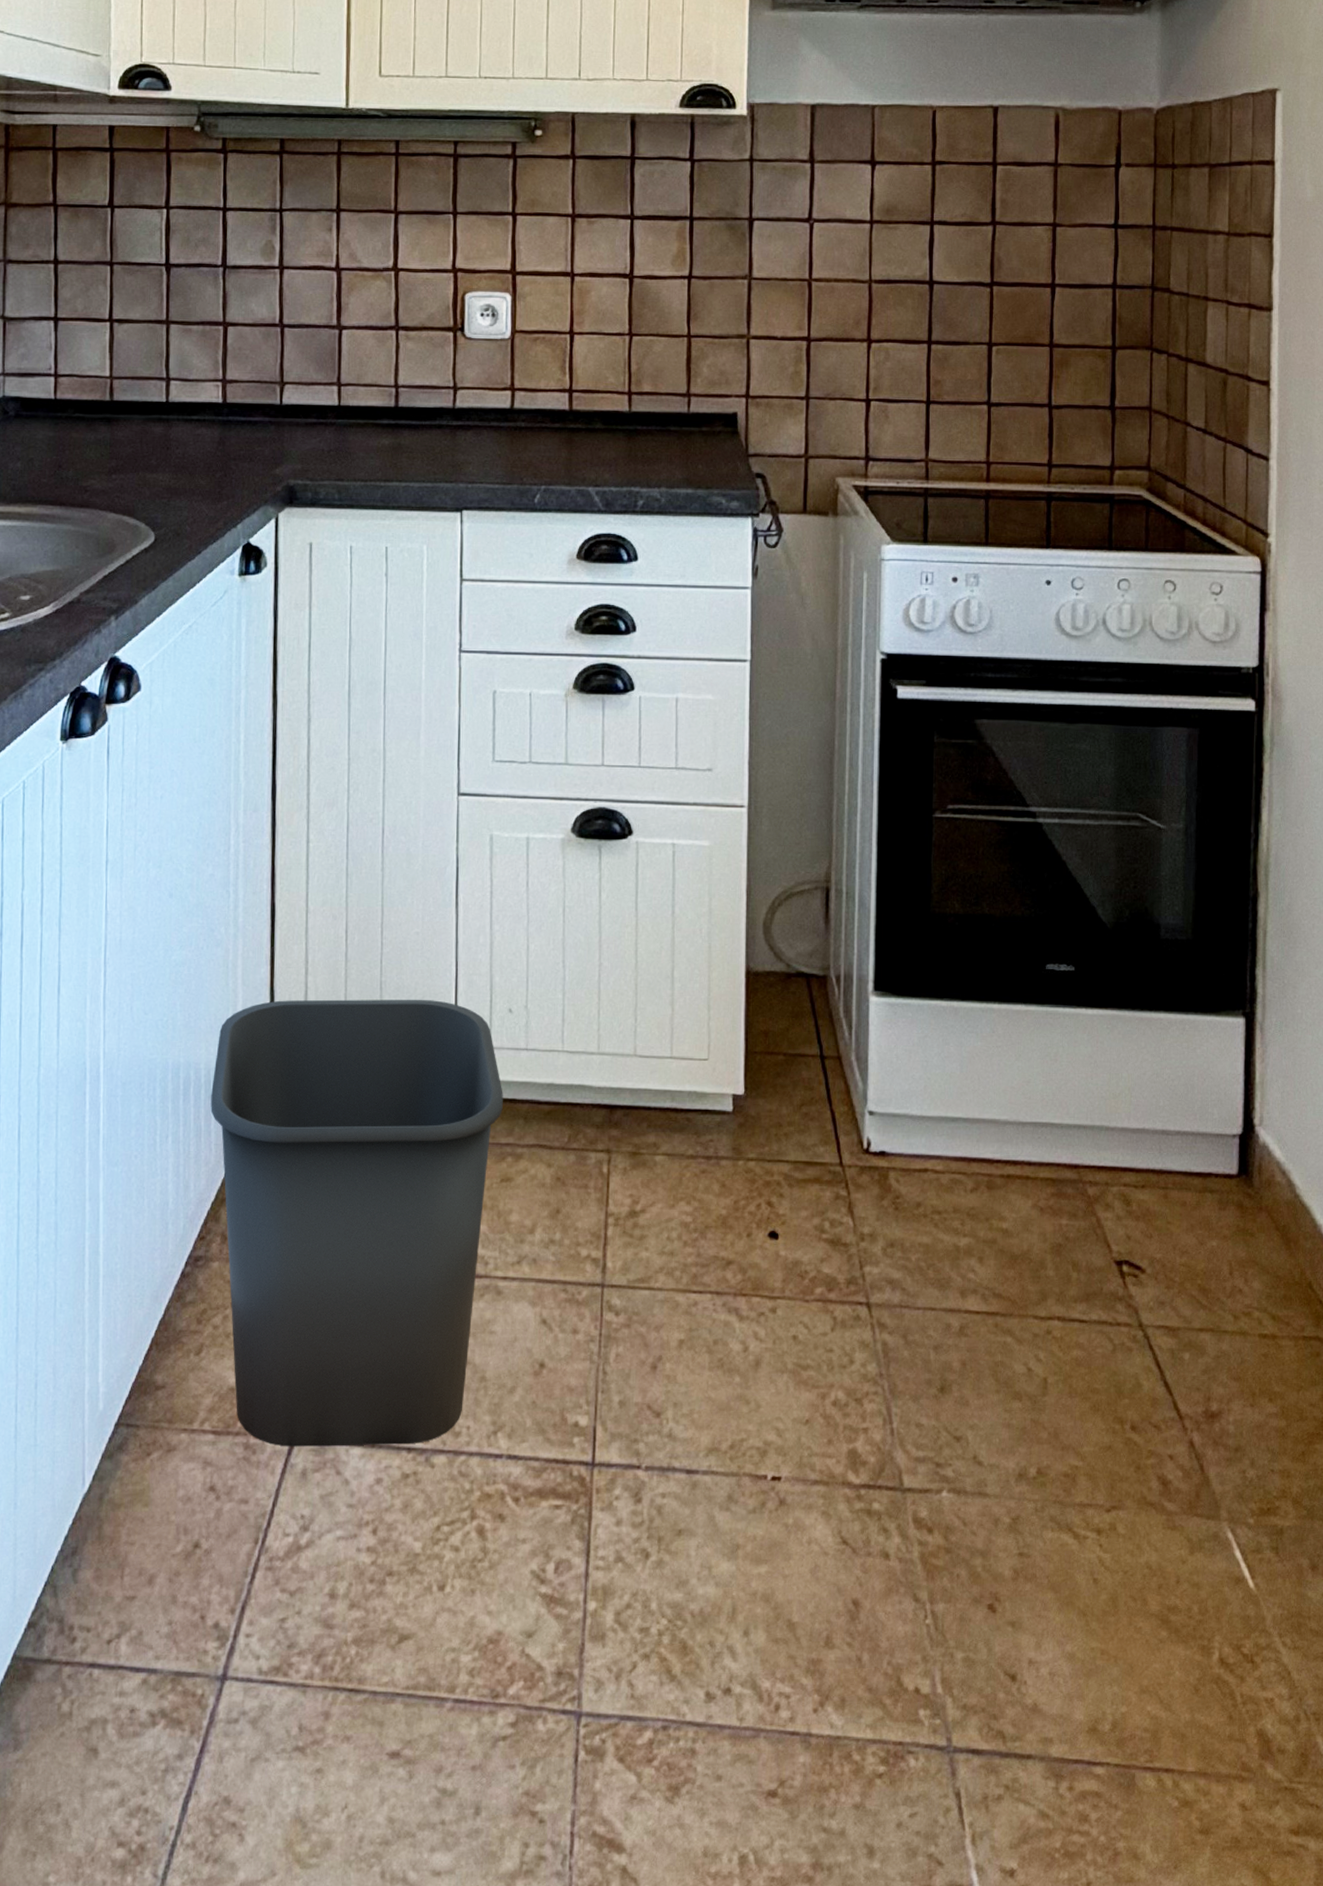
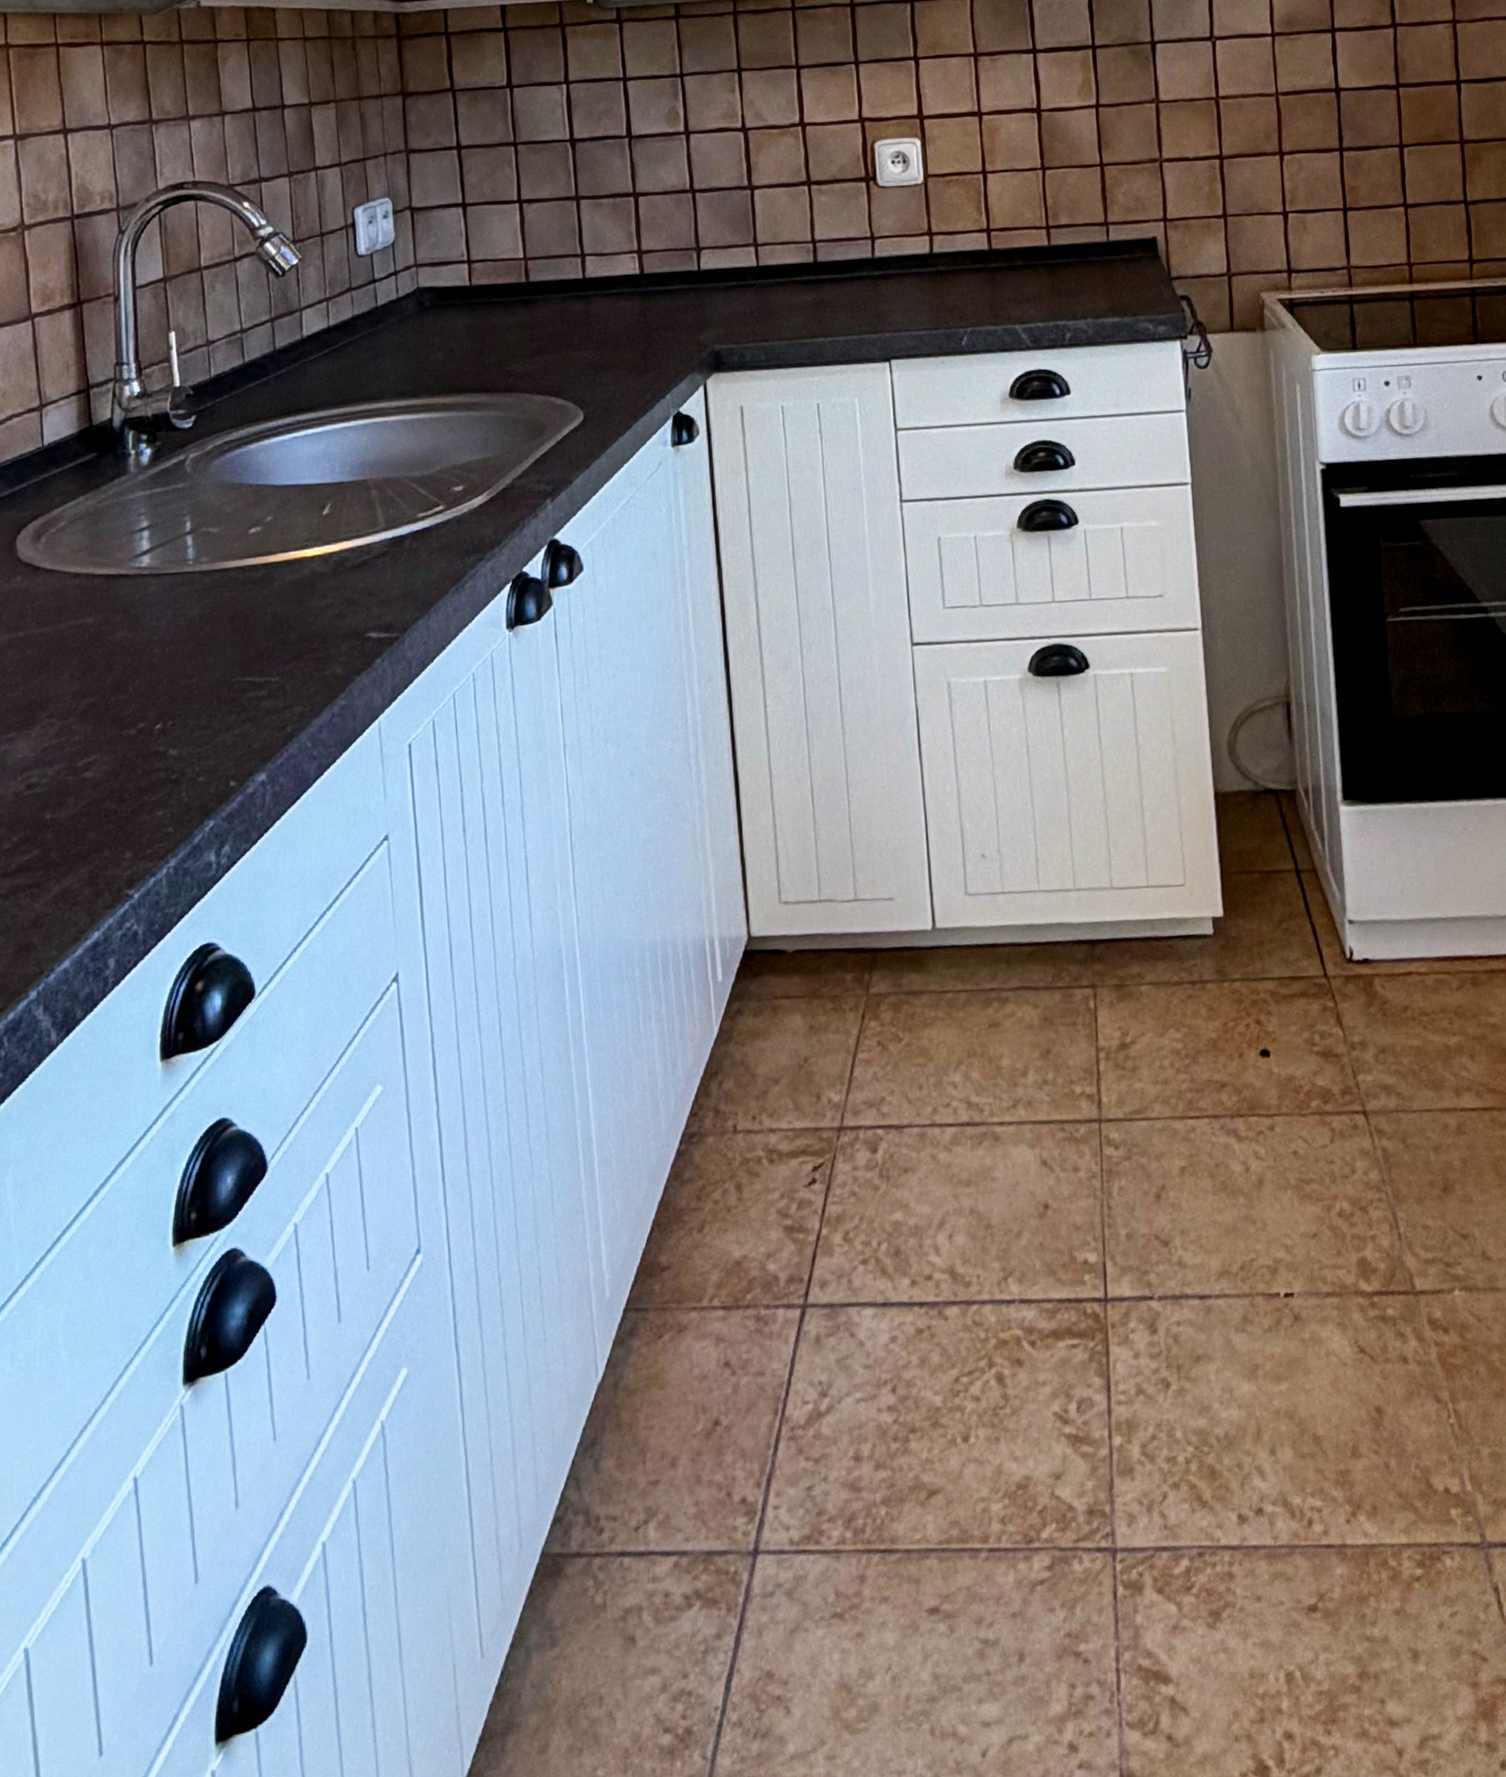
waste bin: present [210,999,503,1447] -> none [690,852,985,1315]

